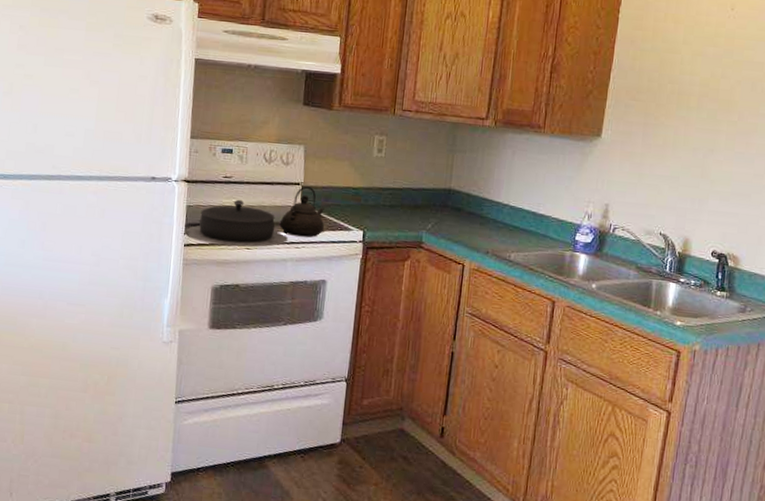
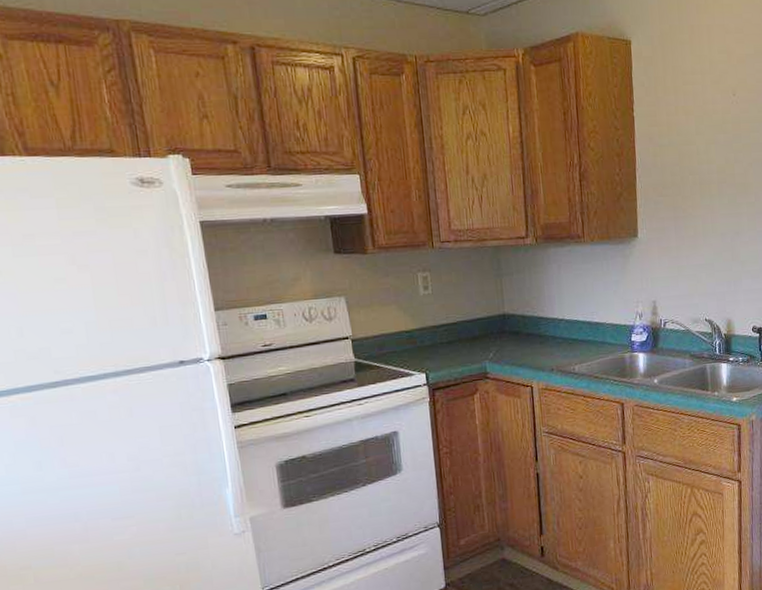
cooking pot: present [183,199,289,248] -> none [230,366,350,420]
teakettle: present [279,186,325,239] -> none [335,338,385,394]

